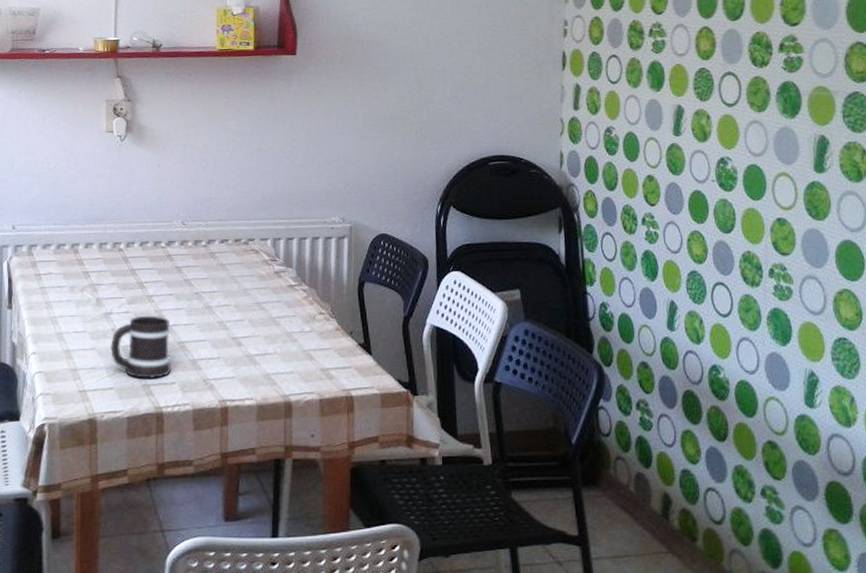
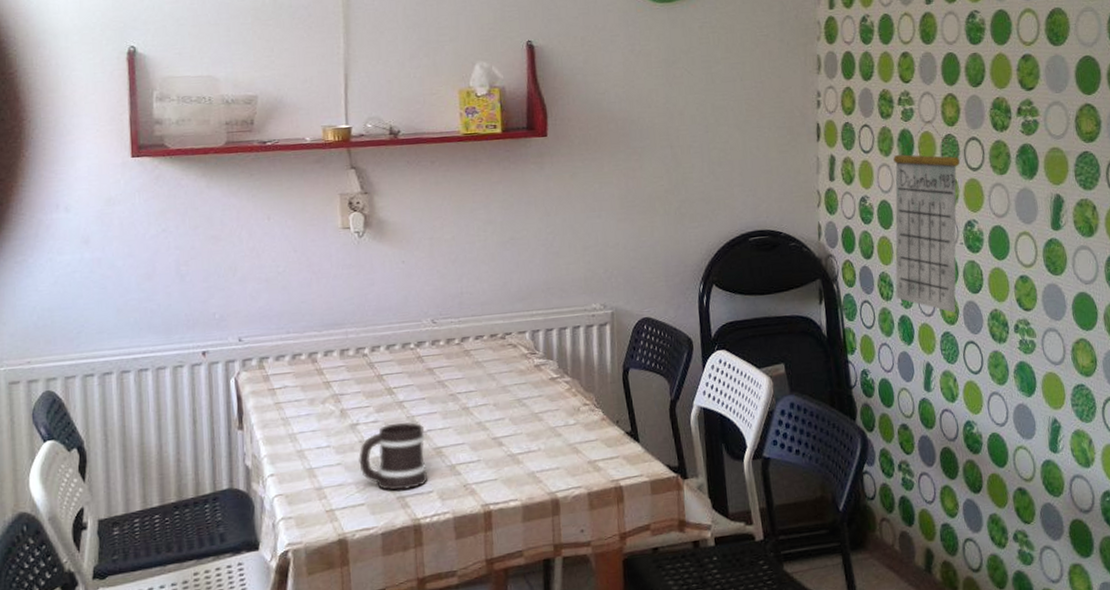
calendar: none [639,53,715,252] -> present [893,120,961,313]

